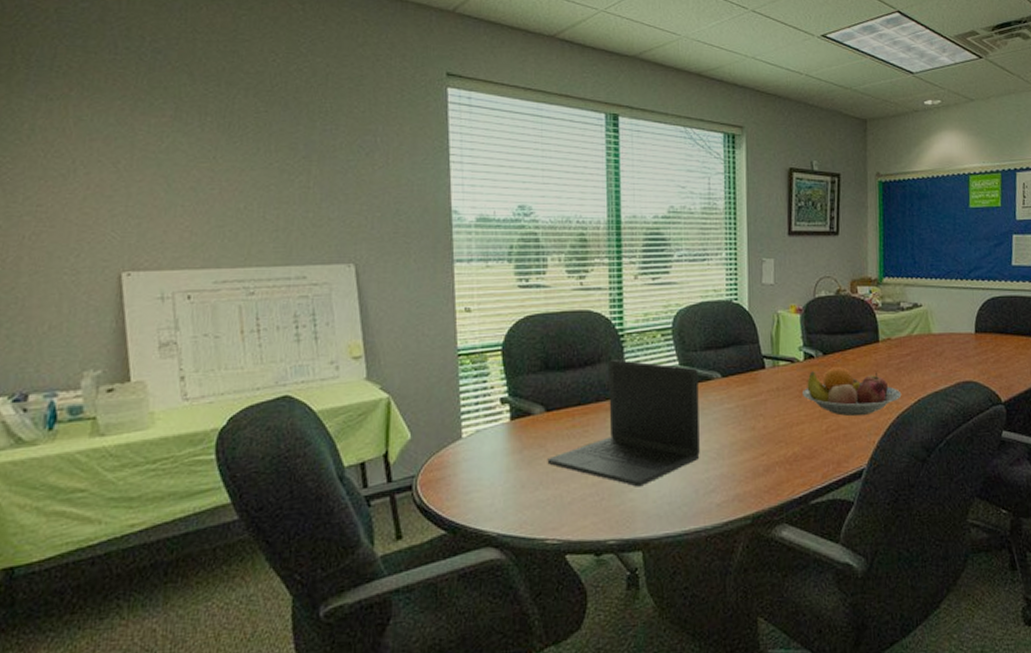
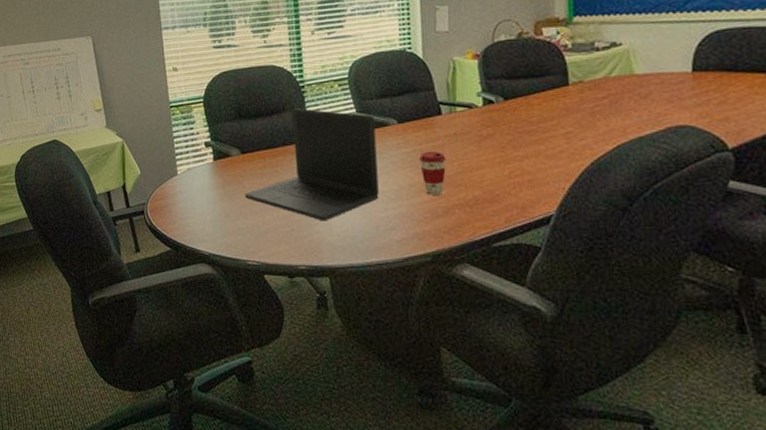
coffee cup: none [742,406,769,453] -> present [419,151,447,195]
fruit bowl: present [803,367,902,417] -> none [482,112,597,162]

